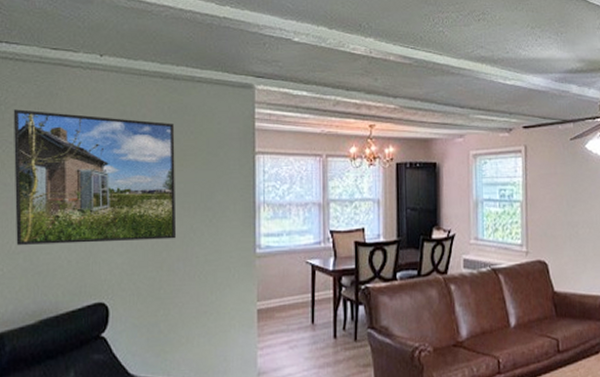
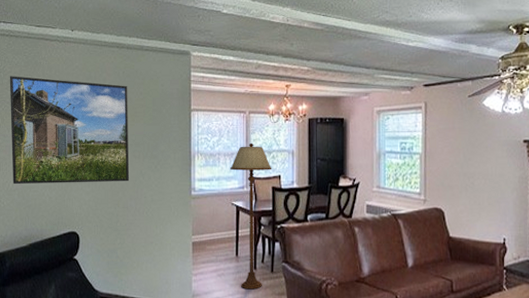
floor lamp: none [304,192,355,363] -> present [230,144,272,290]

